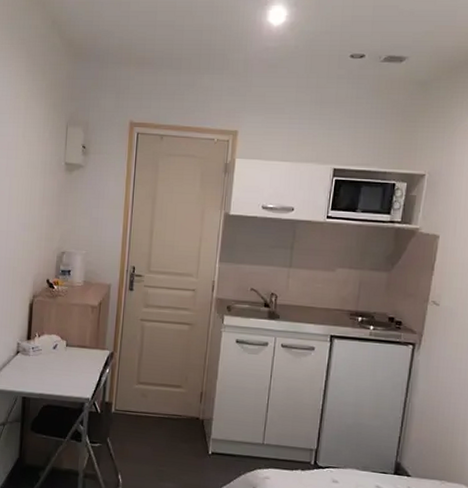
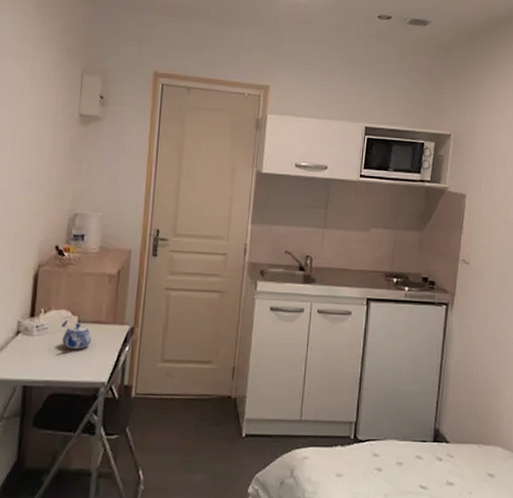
teapot: none [53,347,78,370] -> present [62,323,92,350]

